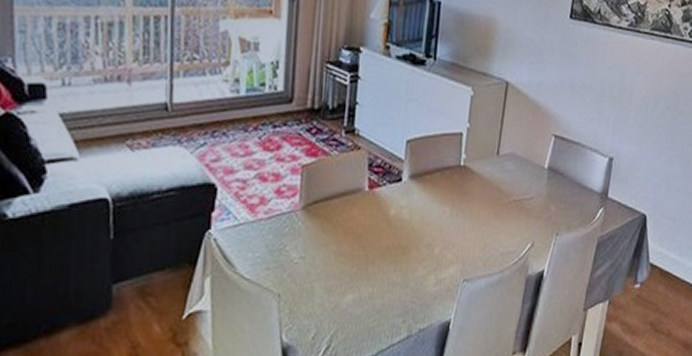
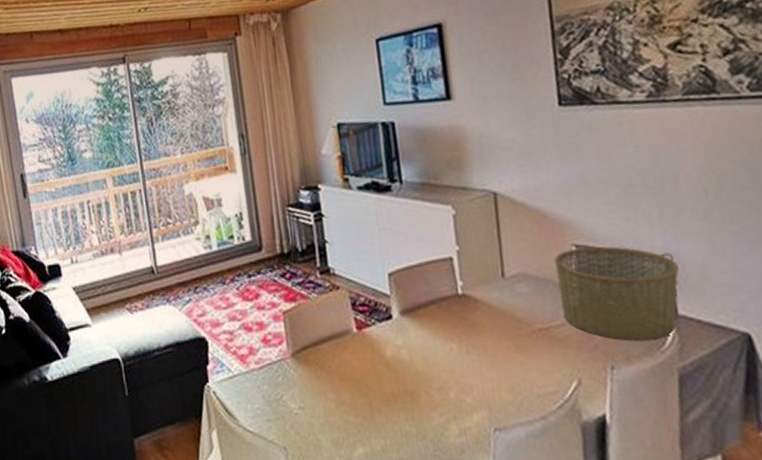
basket: none [534,137,618,216] -> present [553,246,681,341]

